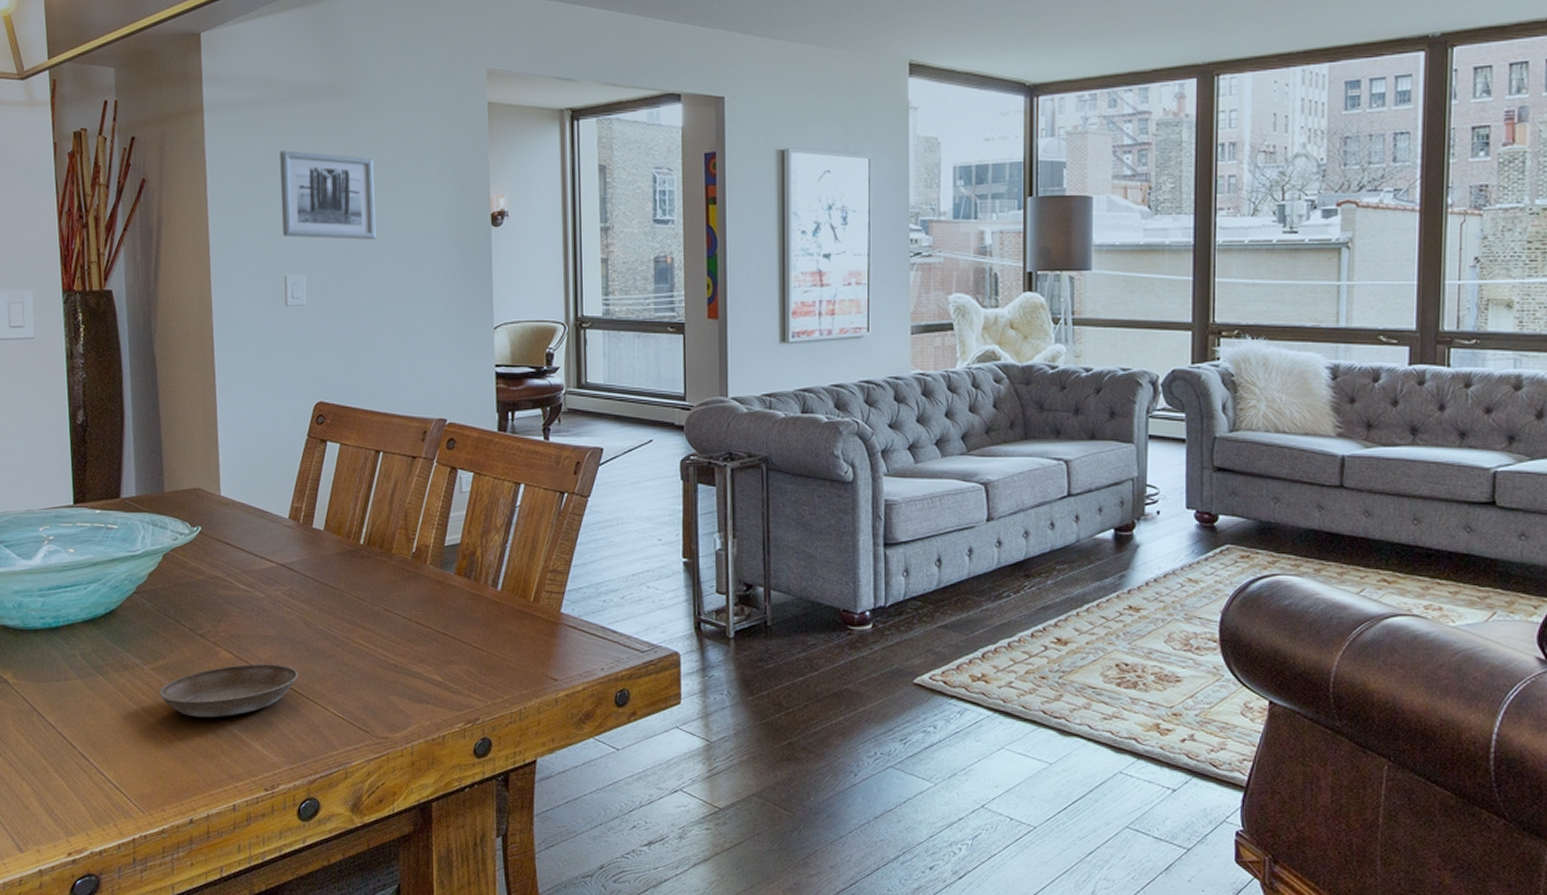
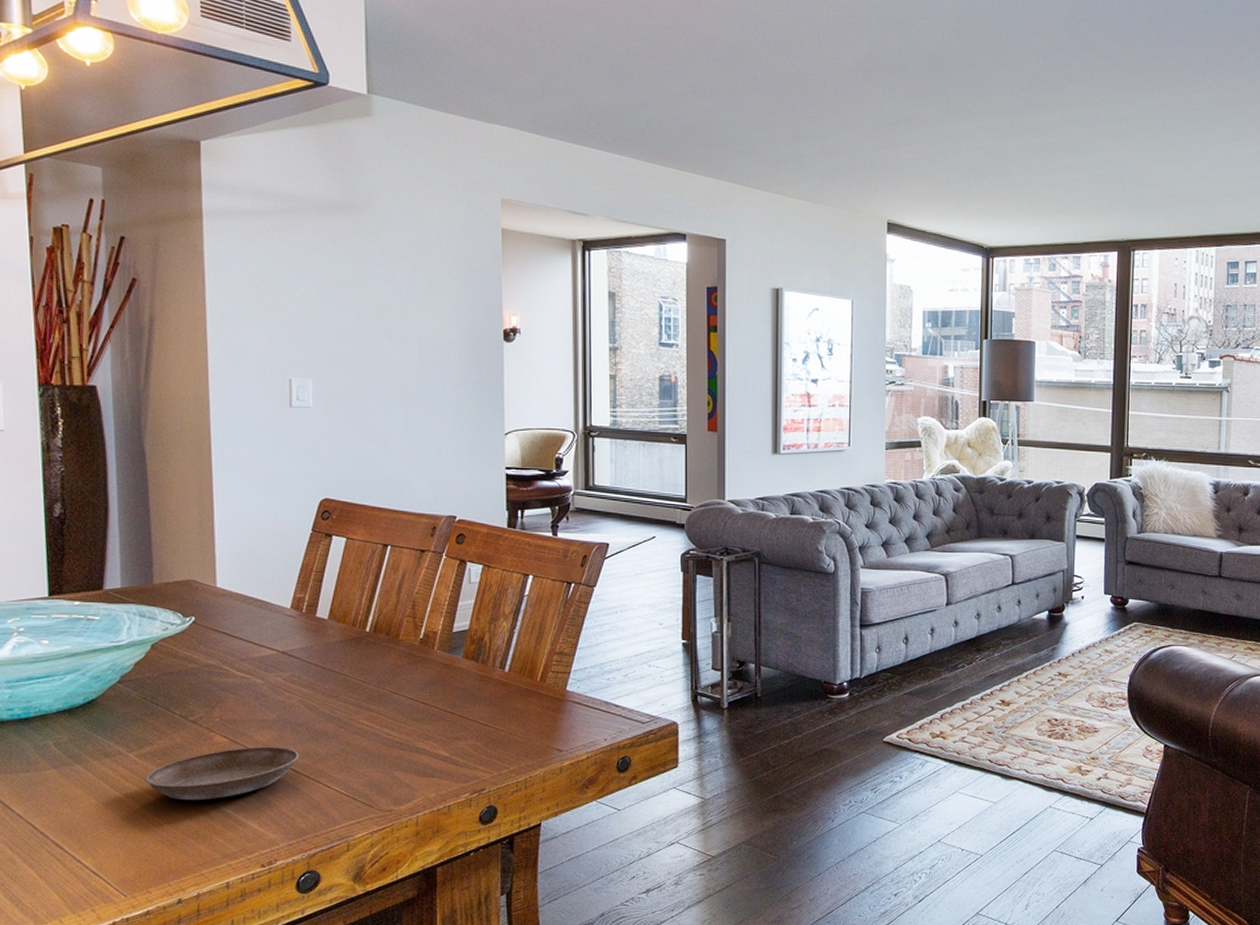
wall art: present [280,150,376,240] -> none [286,260,387,348]

